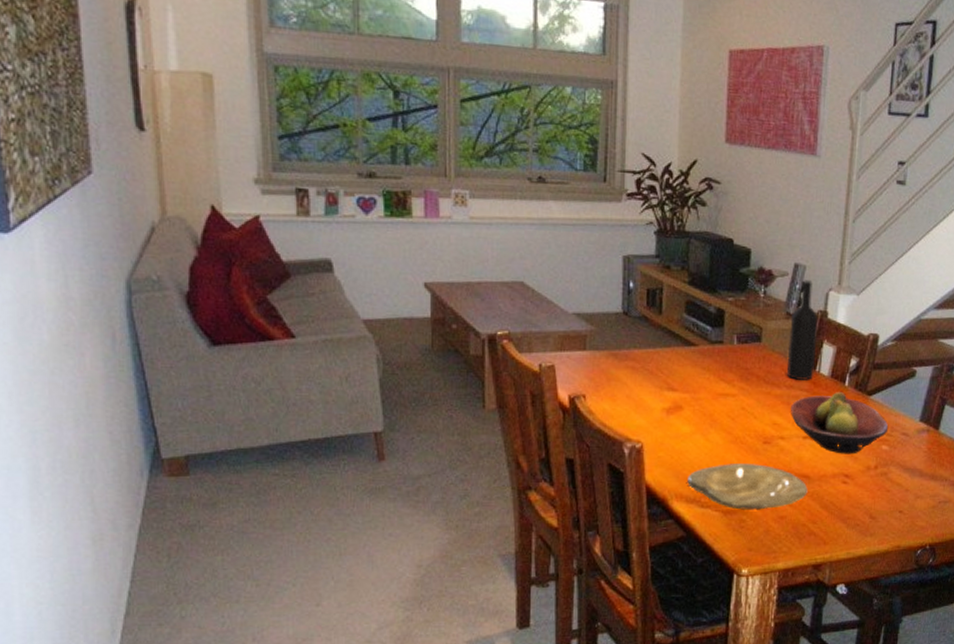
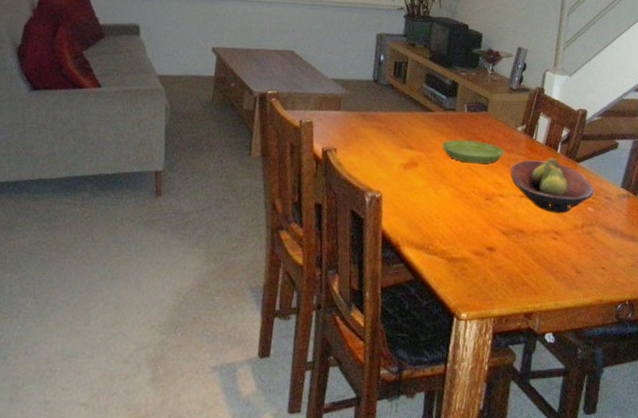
plate: present [687,464,808,510] -> none [418,216,523,259]
saucer: none [709,376,783,404] -> present [442,139,504,164]
wine bottle: present [786,280,819,382] -> none [508,61,537,147]

